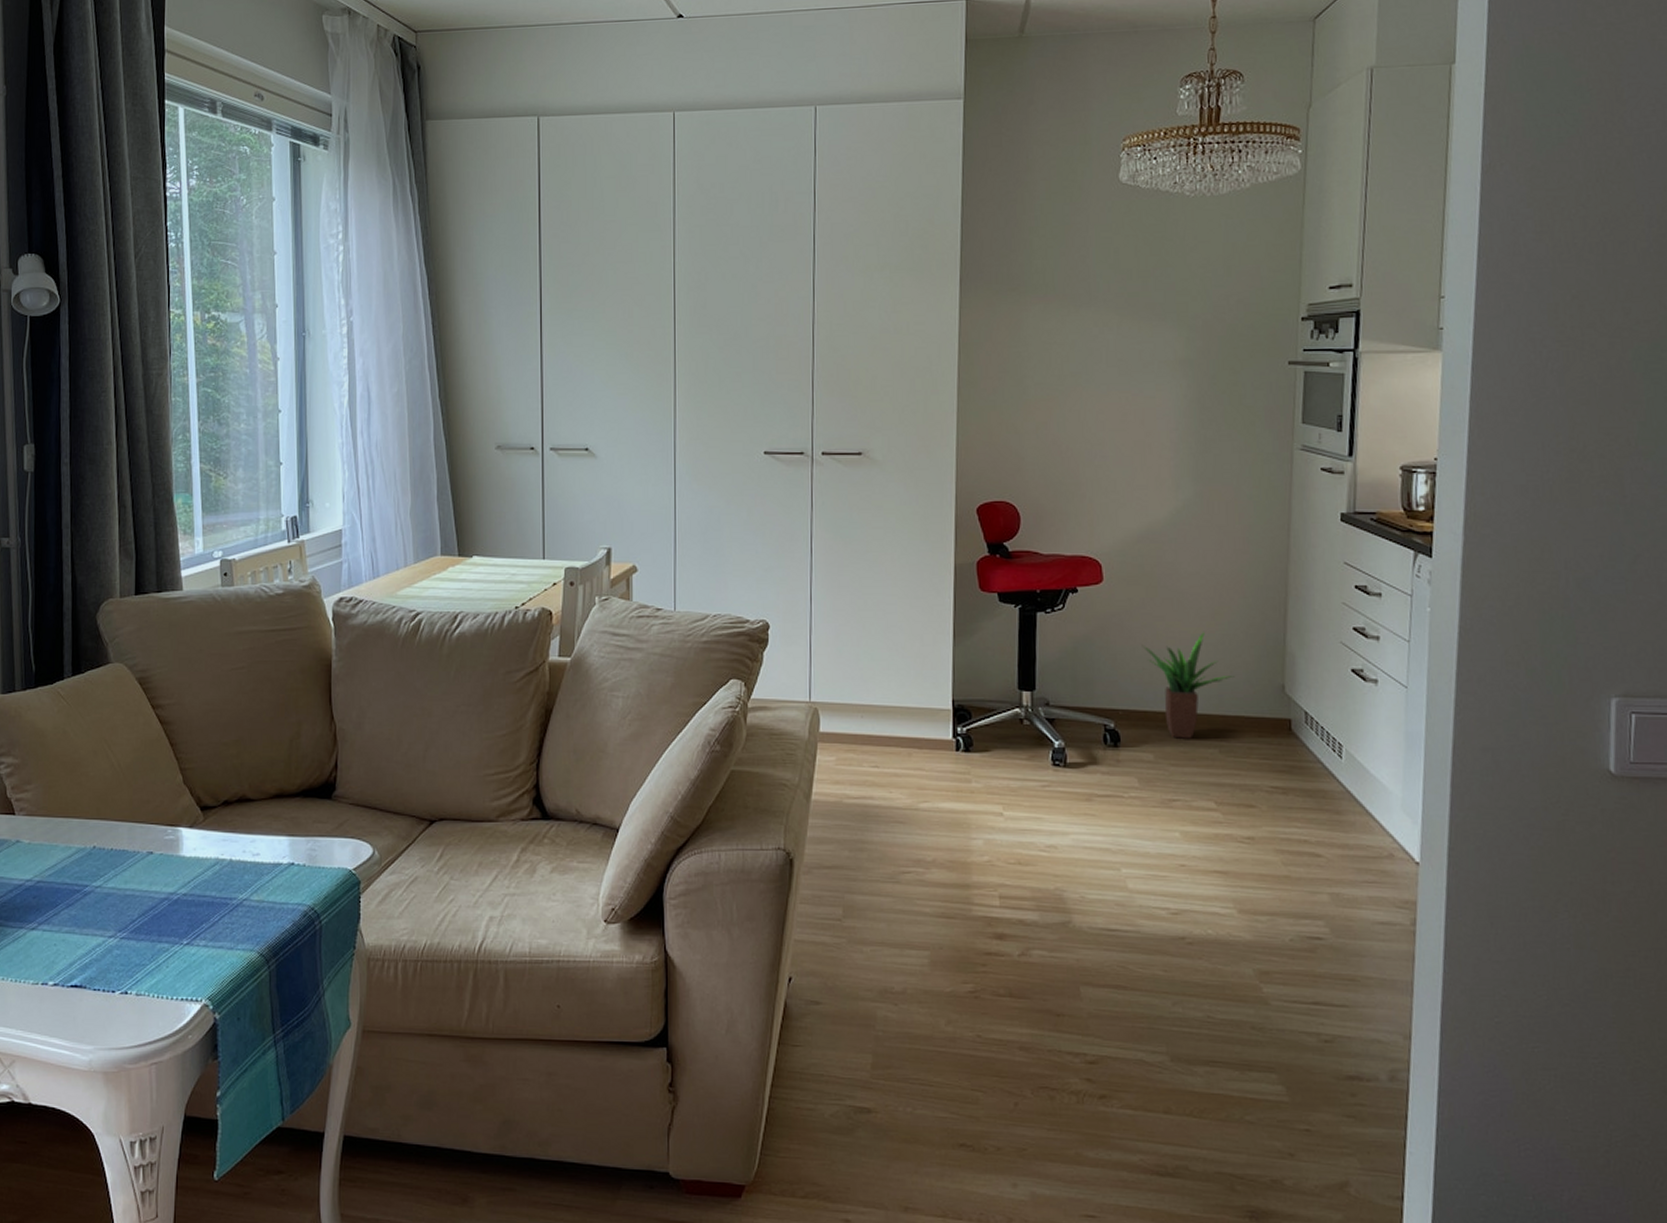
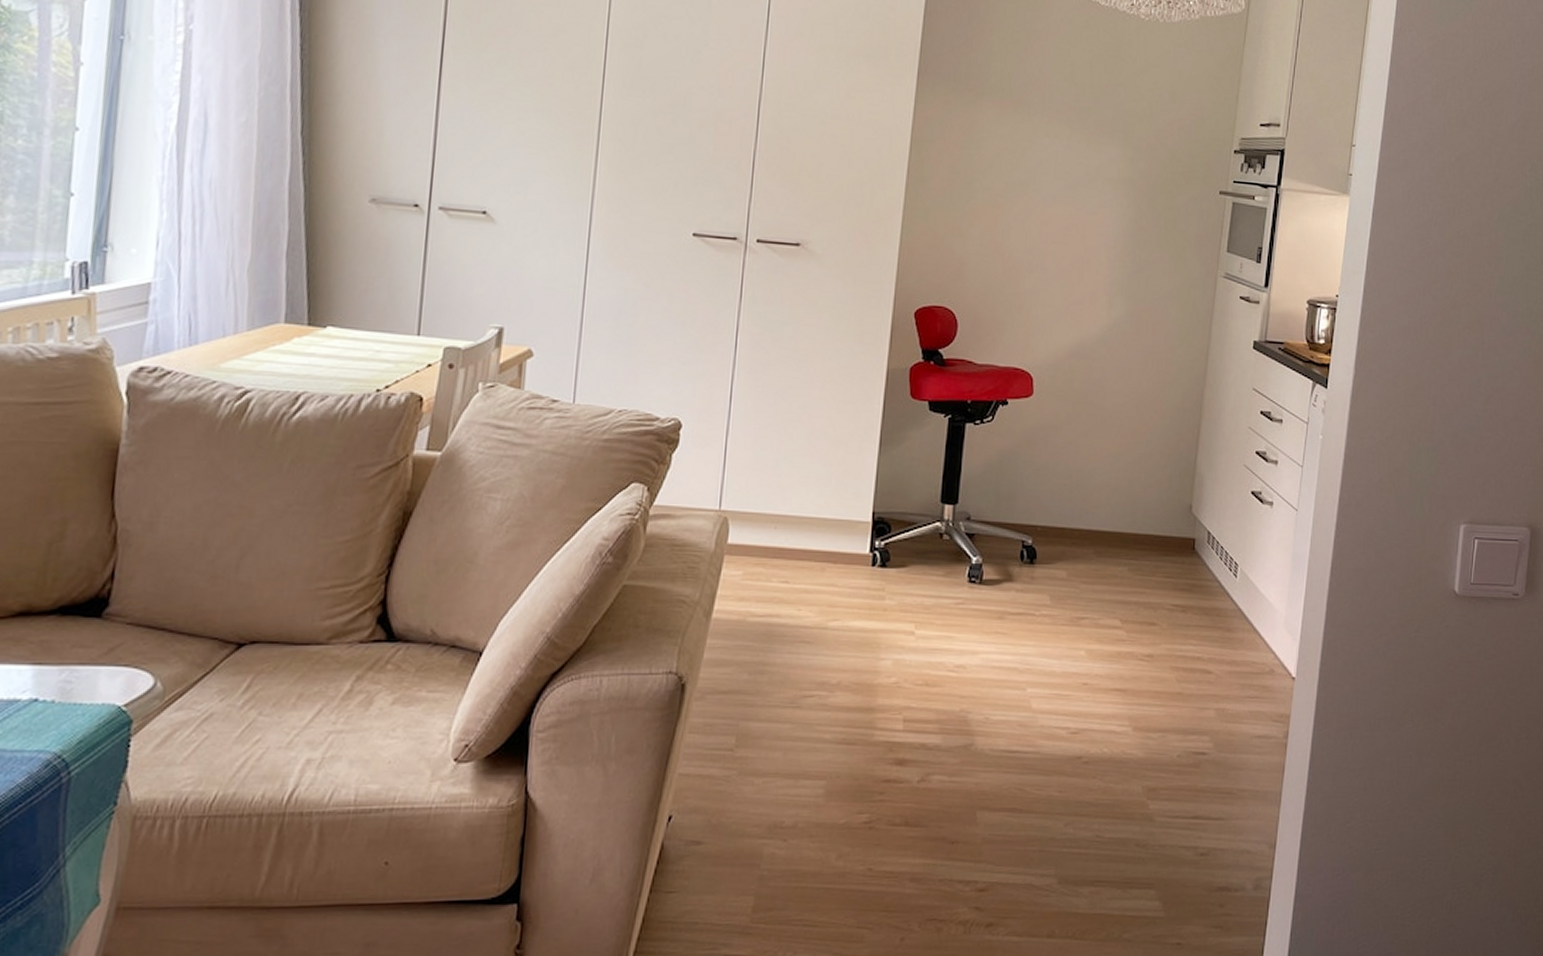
potted plant: present [1141,632,1235,739] -> none [1064,450,1148,556]

